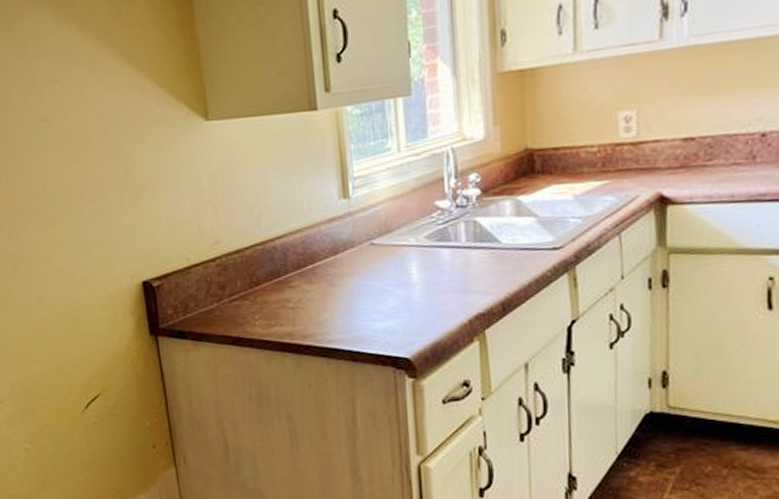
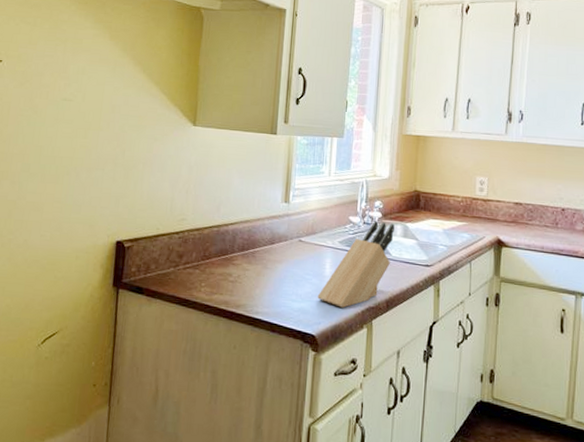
knife block: none [405,200,502,320] -> present [317,221,394,308]

